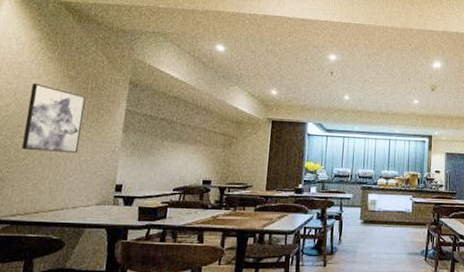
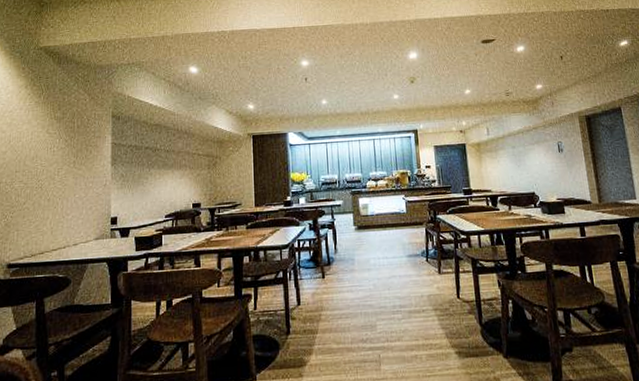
wall art: present [22,83,86,153] -> none [21,128,74,194]

